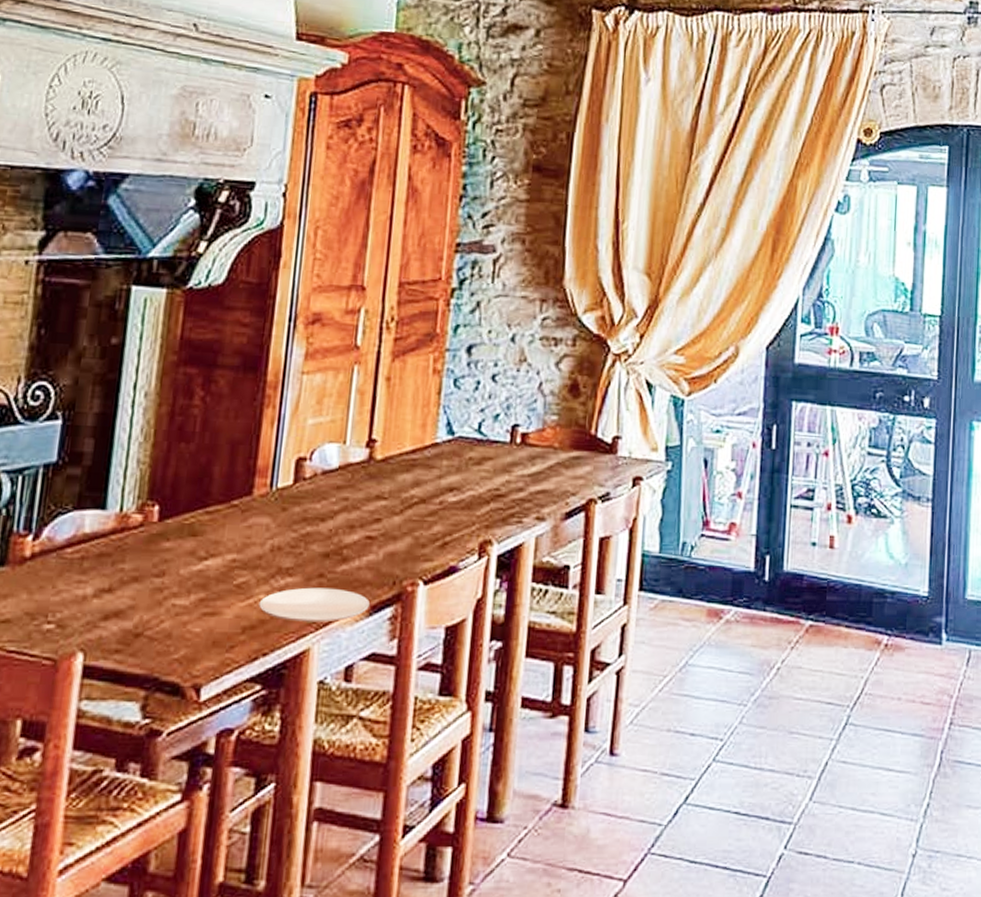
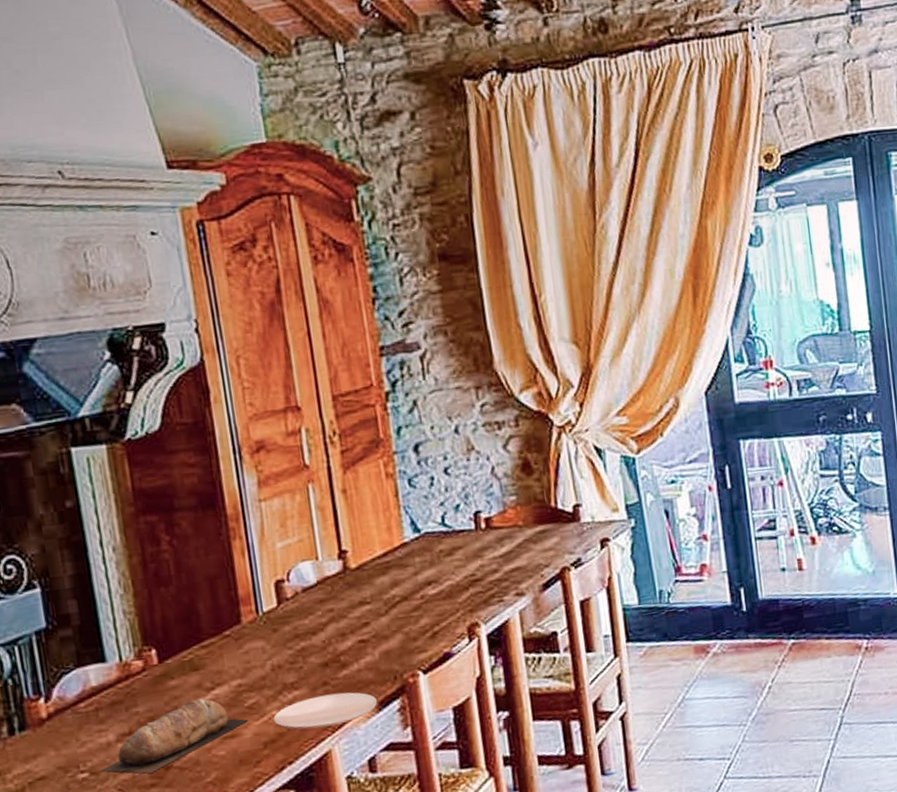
bread loaf: none [69,567,234,637] -> present [101,698,250,774]

